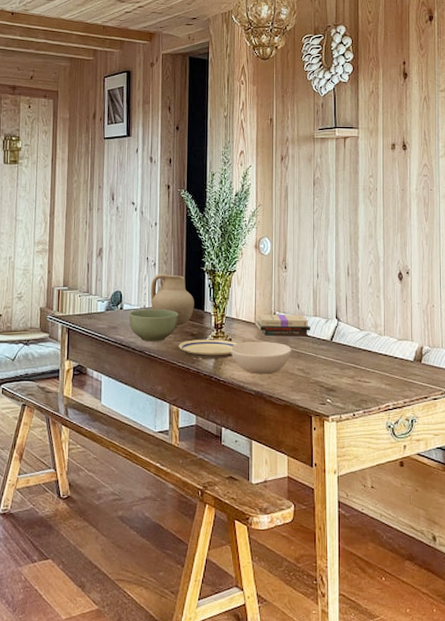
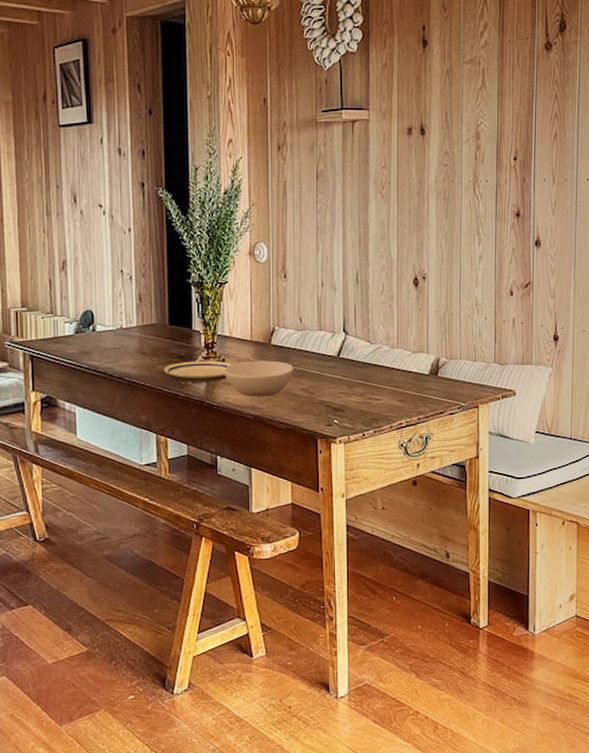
bowl: present [129,308,178,342] -> none [103,328,162,367]
ceramic pitcher: present [150,273,194,326] -> none [127,287,180,347]
books: present [255,314,310,337] -> none [251,330,314,354]

